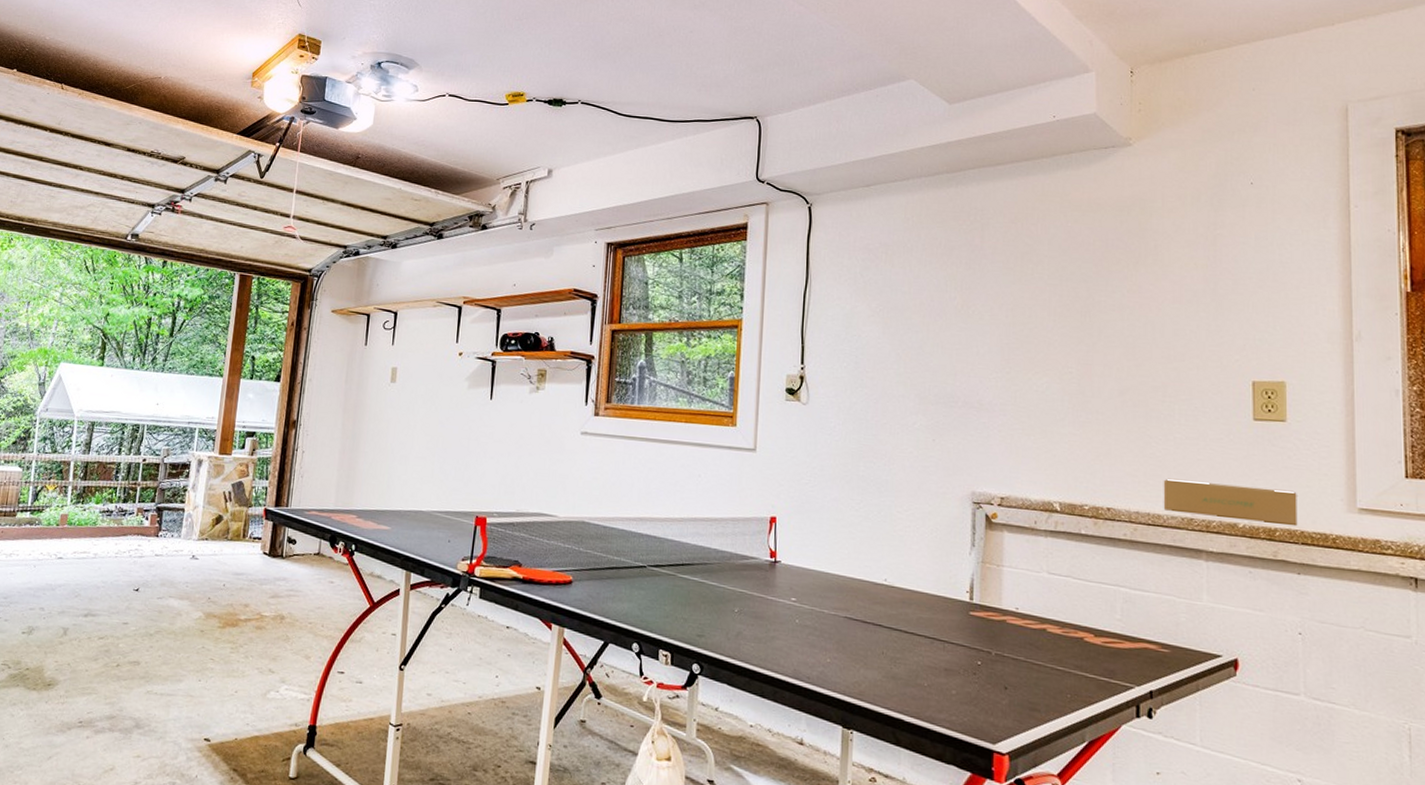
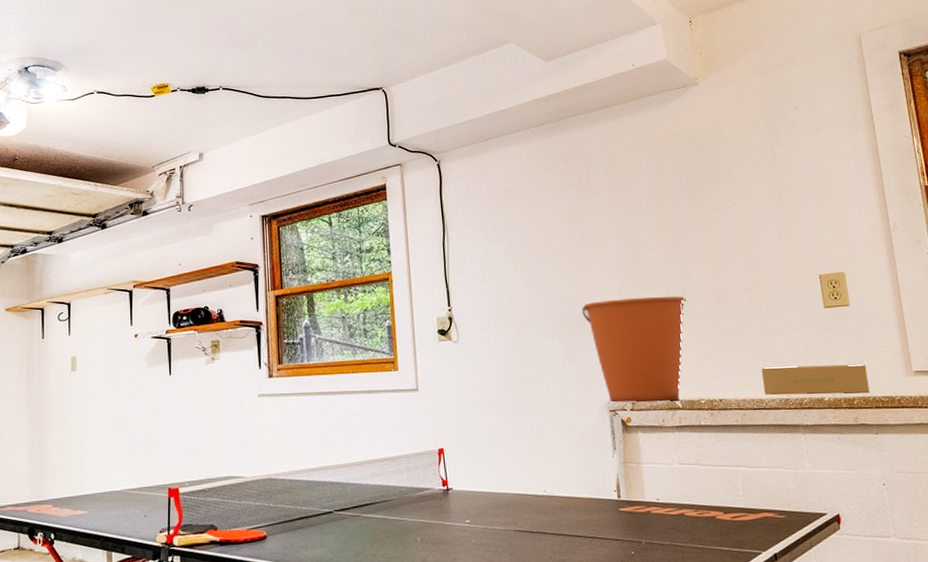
bucket: none [956,379,1083,503] -> present [582,296,687,403]

